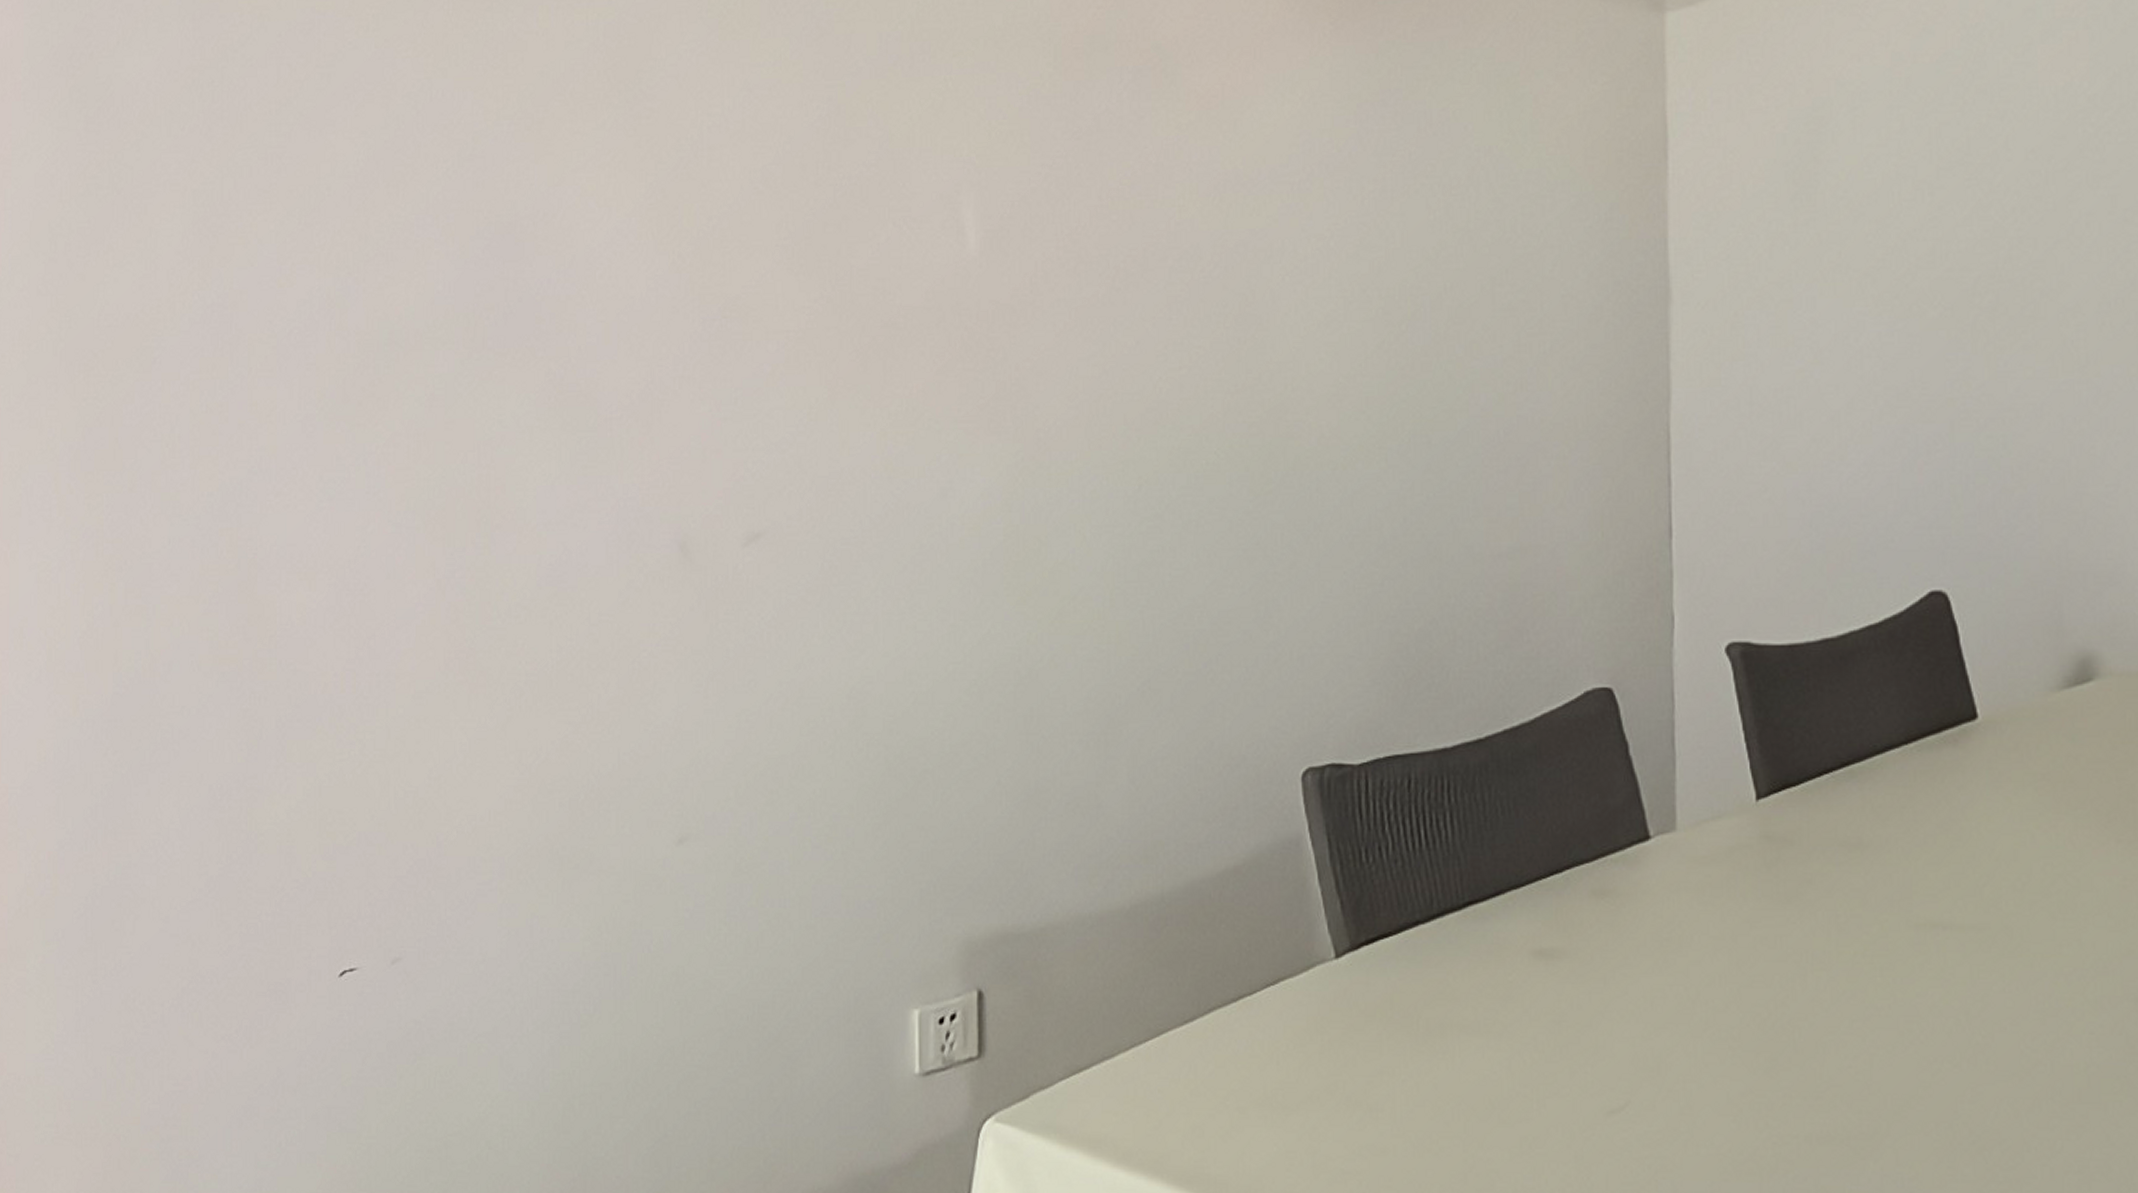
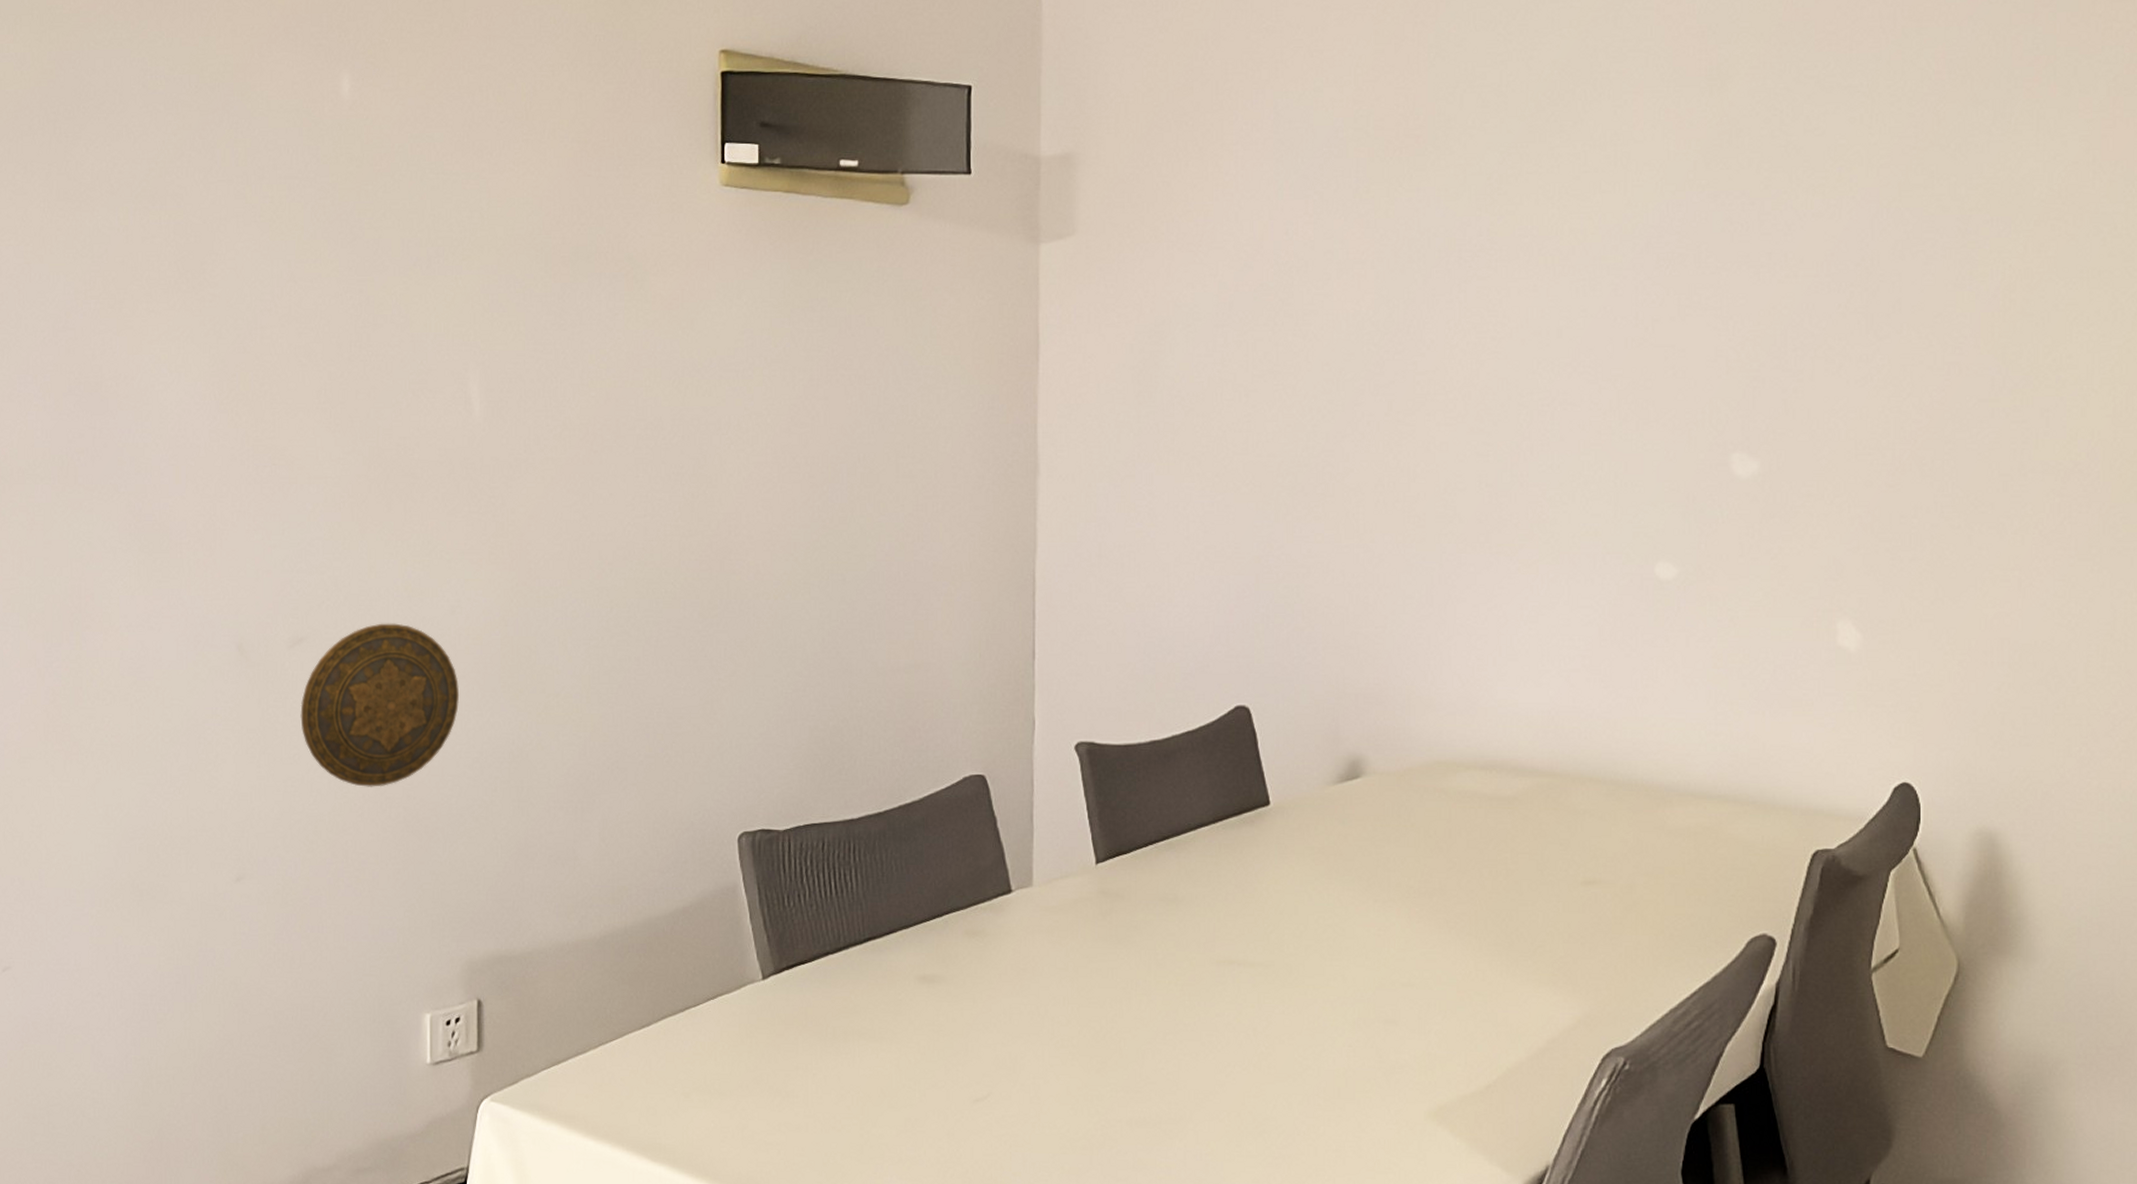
decorative plate: none [757,512,953,720] -> present [300,623,460,787]

